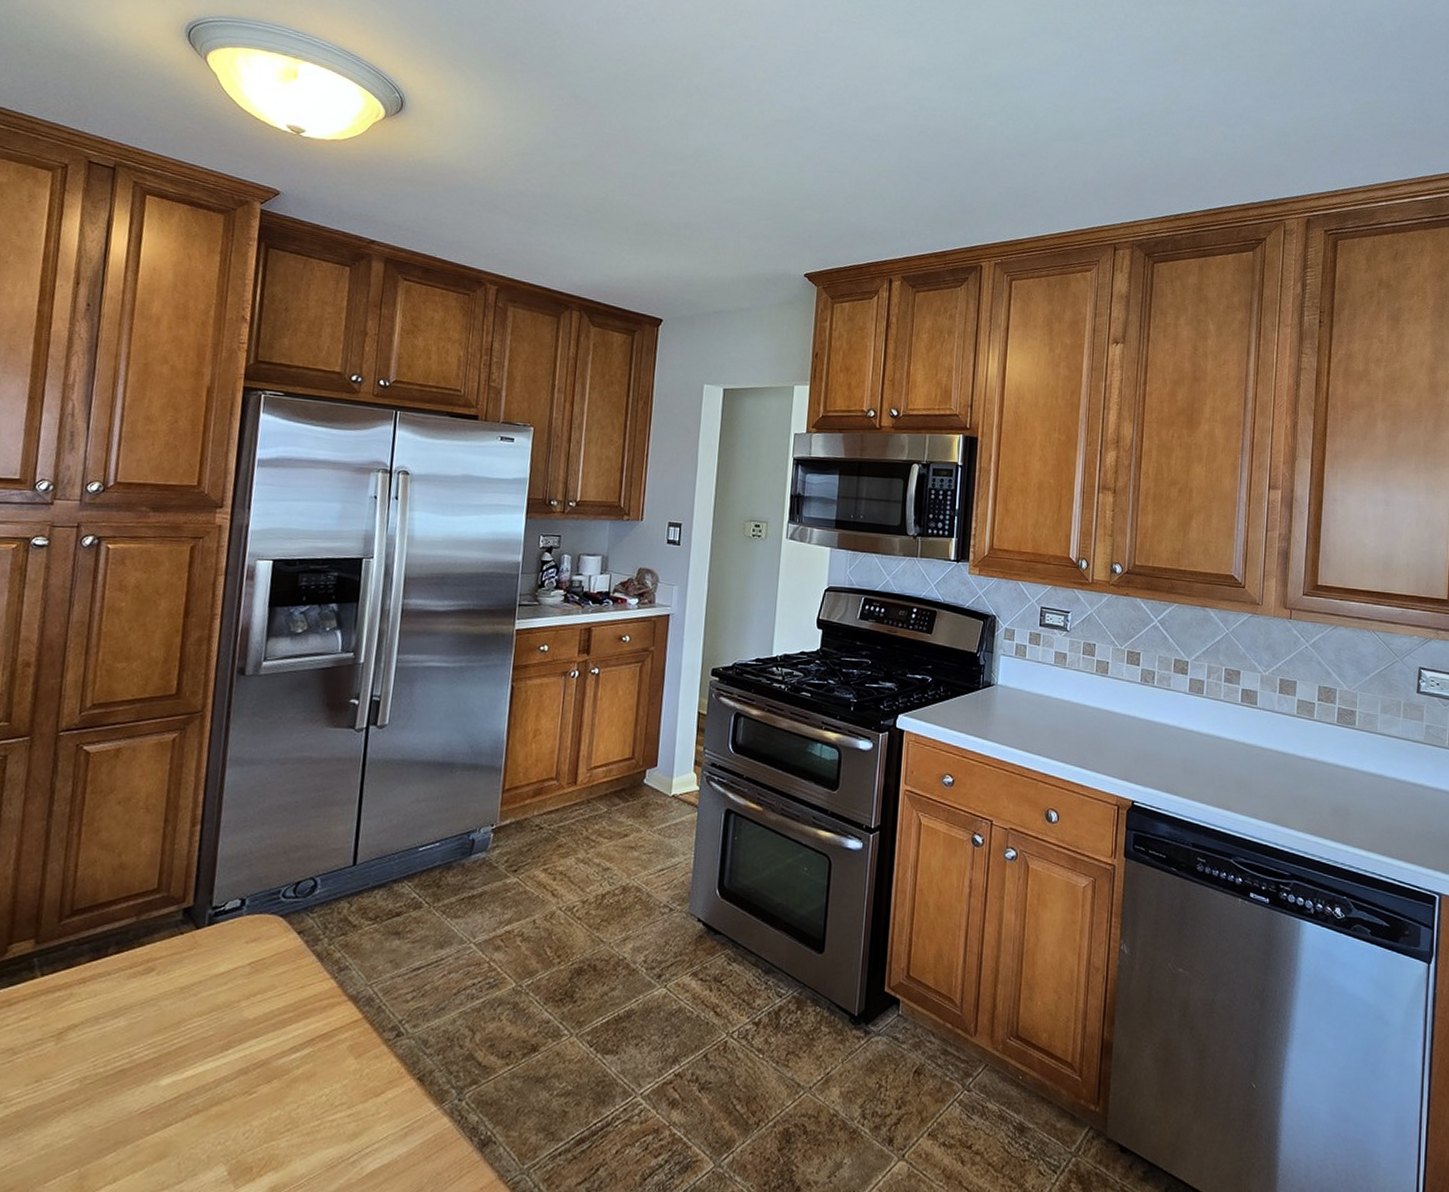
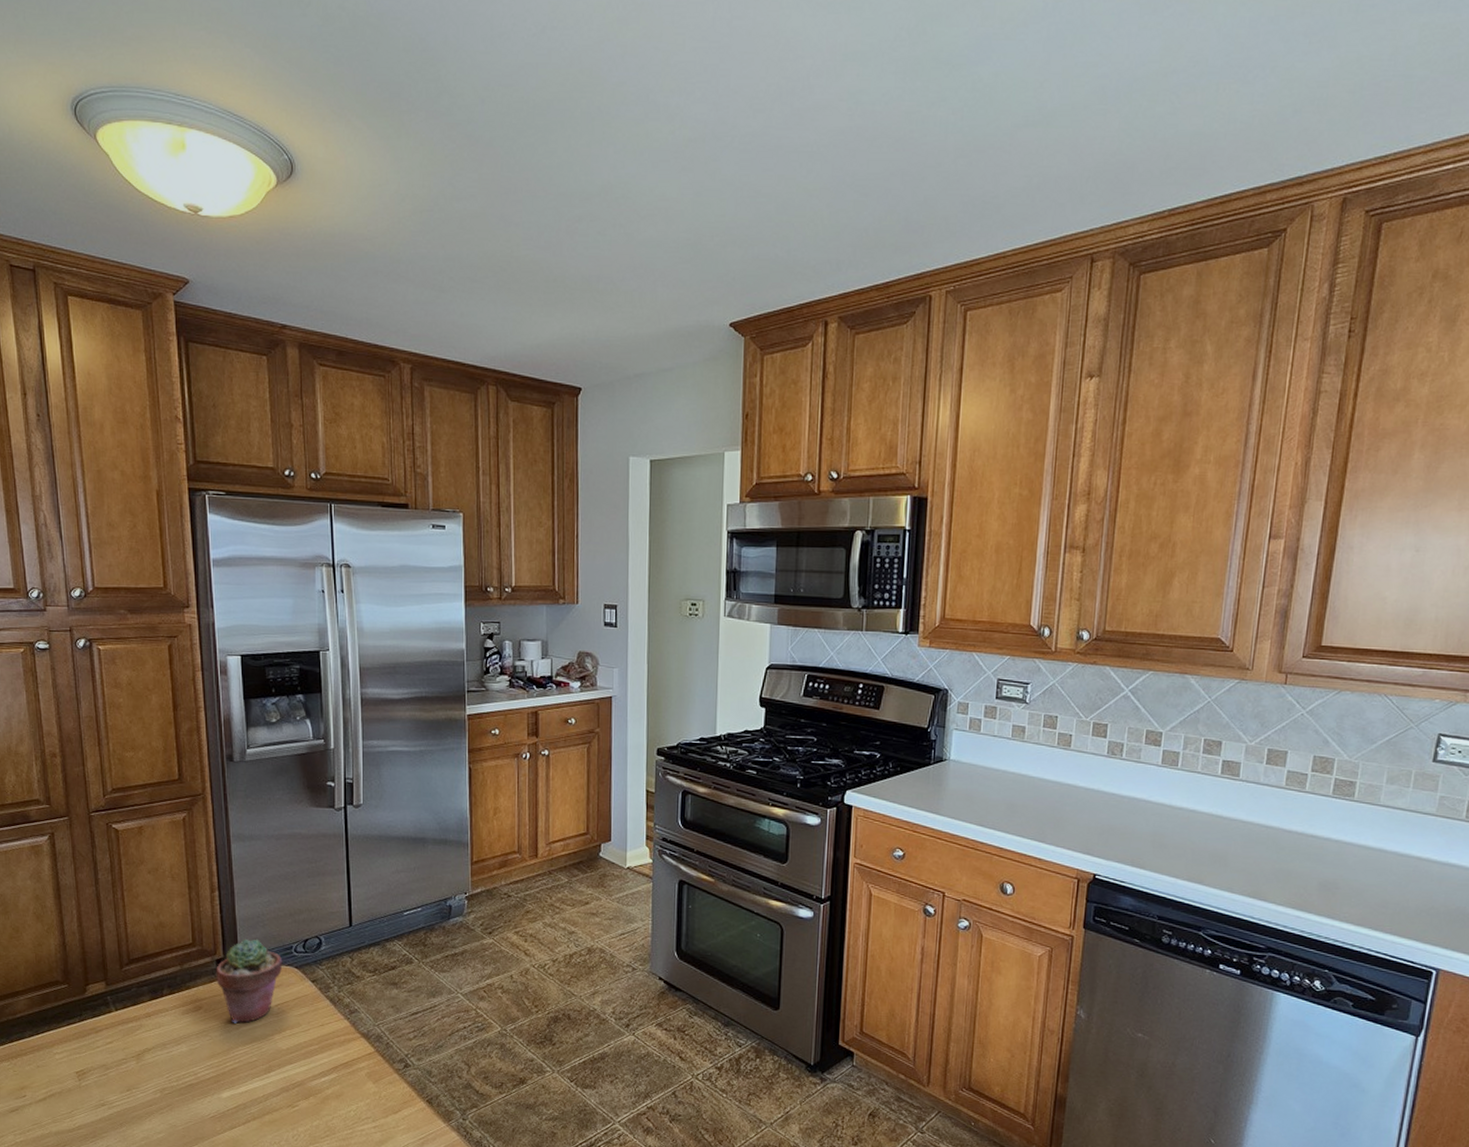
potted succulent: none [178,882,267,988] -> present [216,939,283,1023]

